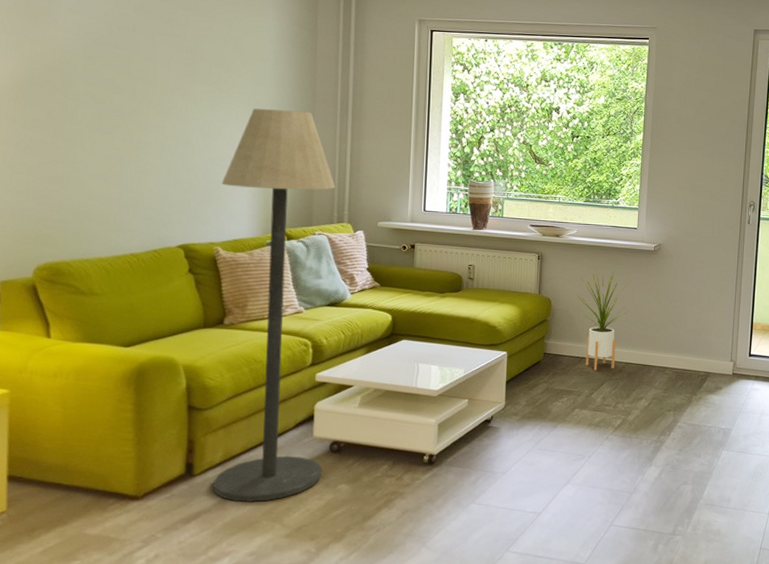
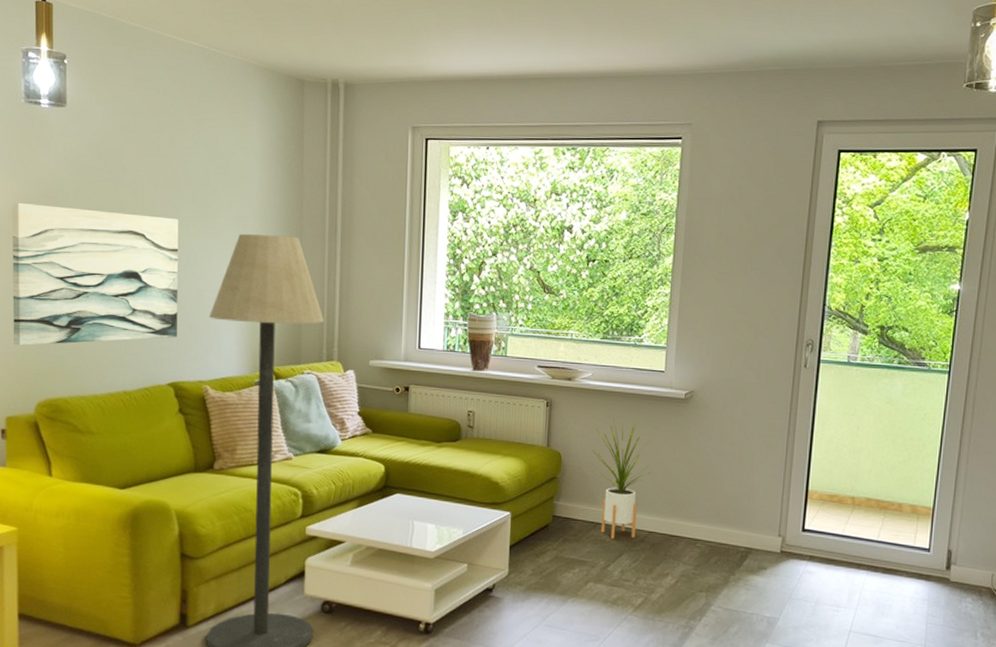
wall art: none [10,74,193,212] -> present [12,202,179,346]

